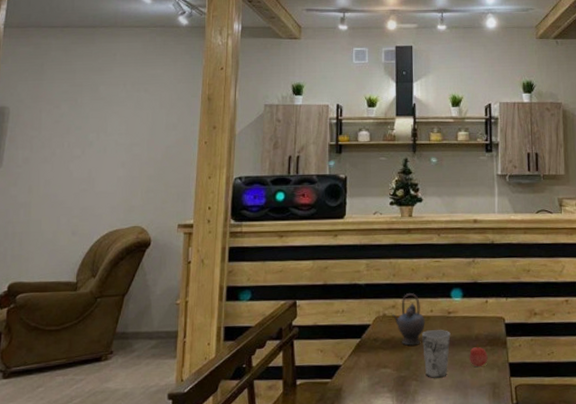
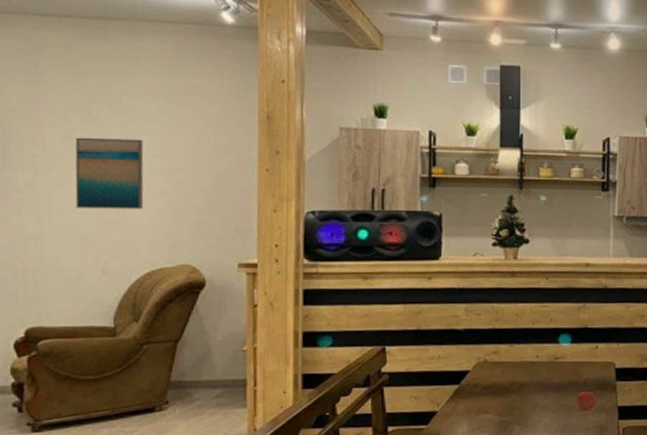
wall art: none [58,120,112,180] -> present [75,137,144,209]
teapot: present [392,293,425,346] -> none [494,339,530,391]
cup: present [422,330,451,378] -> none [527,375,557,422]

